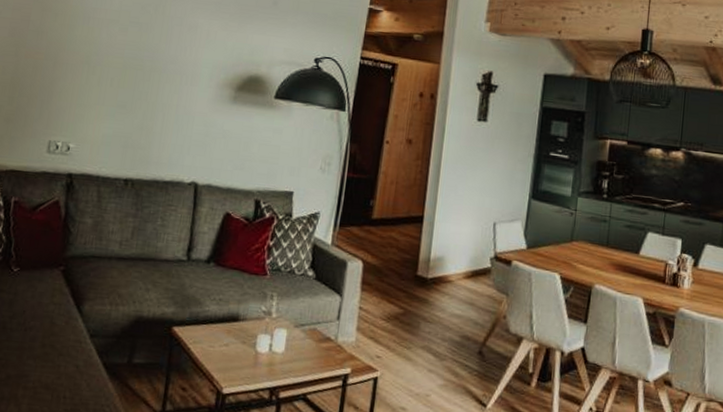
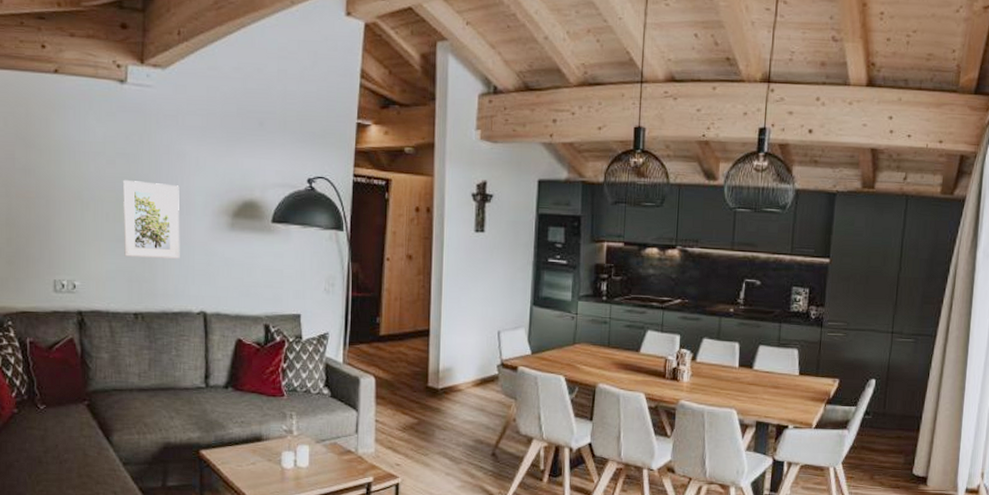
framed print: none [123,48,187,128] -> present [123,180,180,259]

